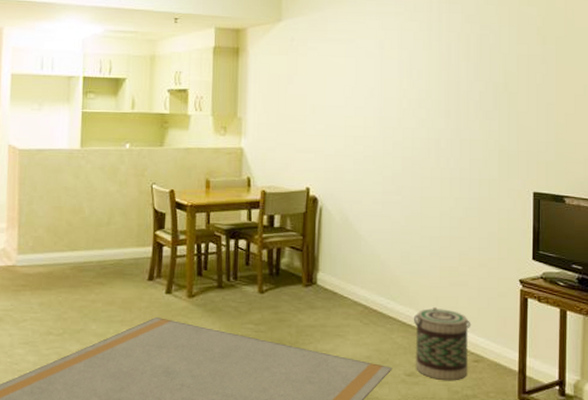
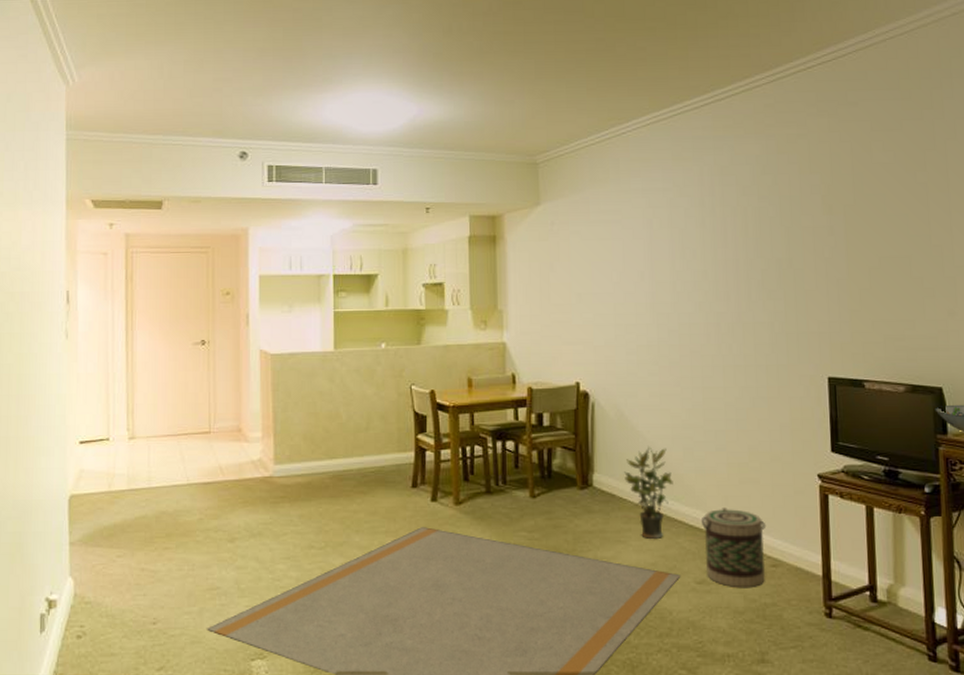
potted plant: none [346,248,390,334] -> present [624,445,673,539]

